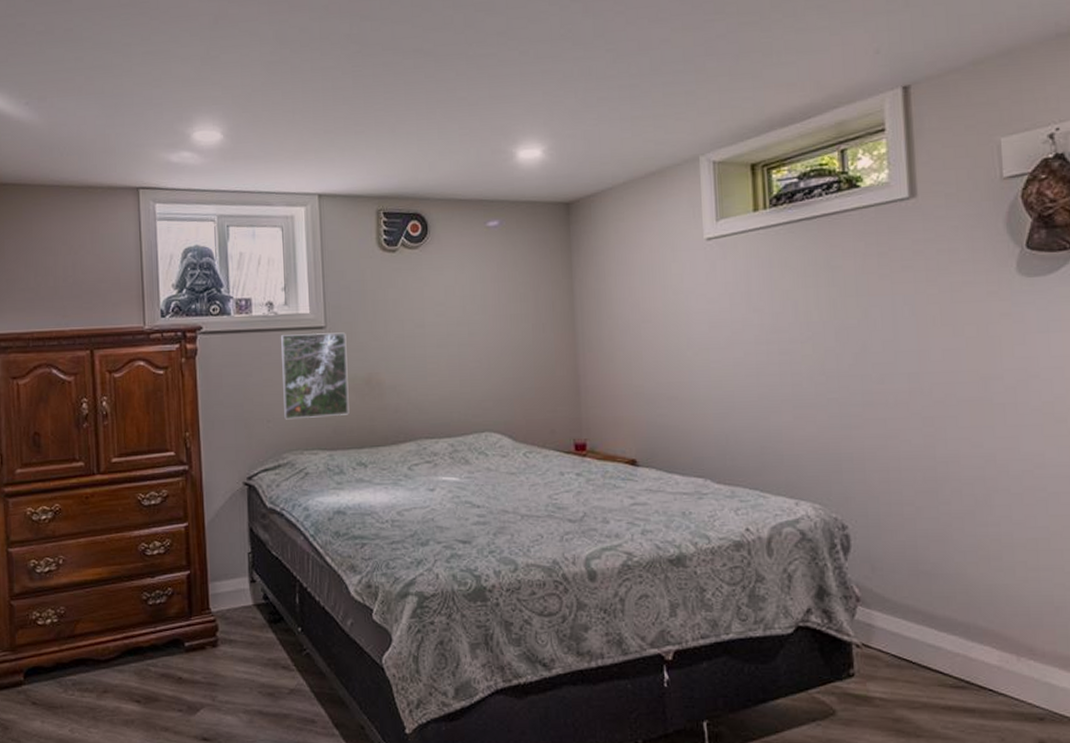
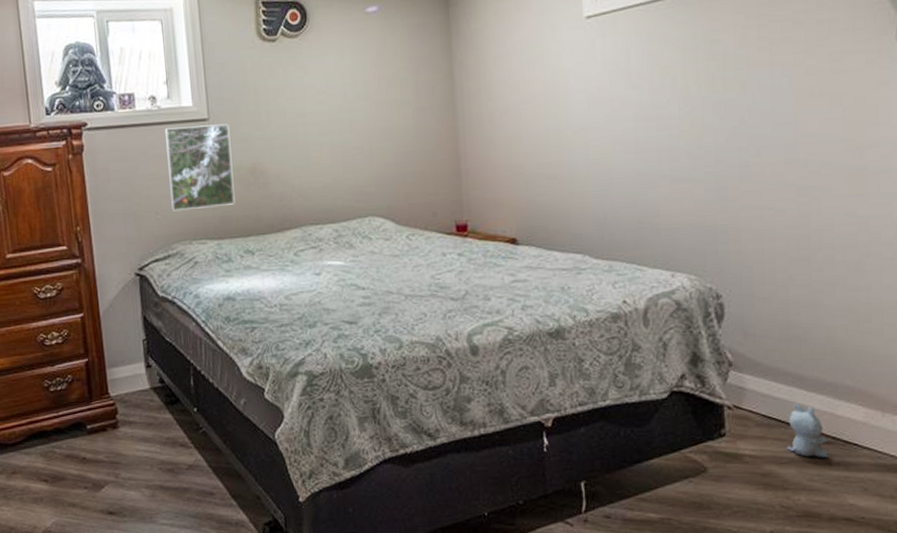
plush toy: none [919,644,964,705] -> present [787,404,830,459]

